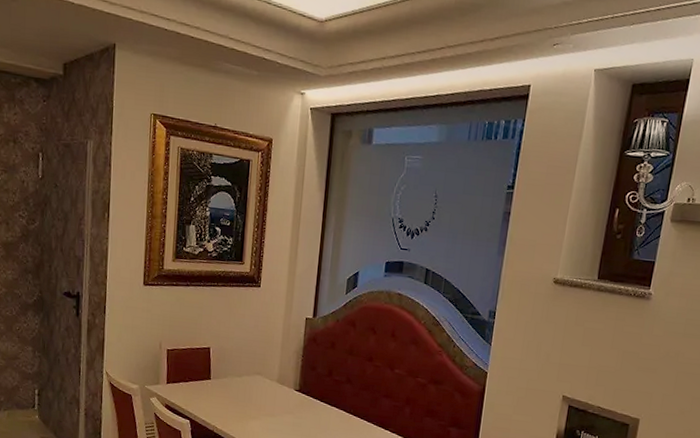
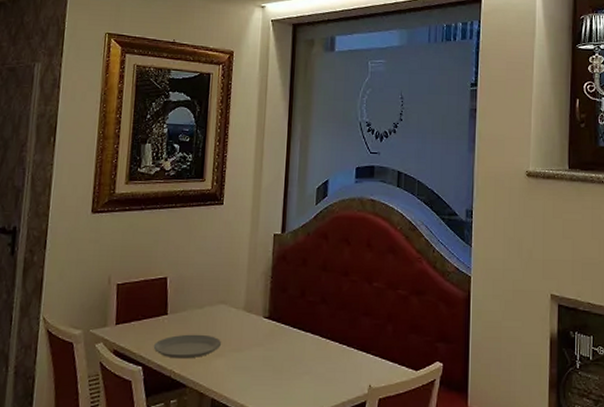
plate: none [198,397,258,418] -> present [153,334,222,359]

